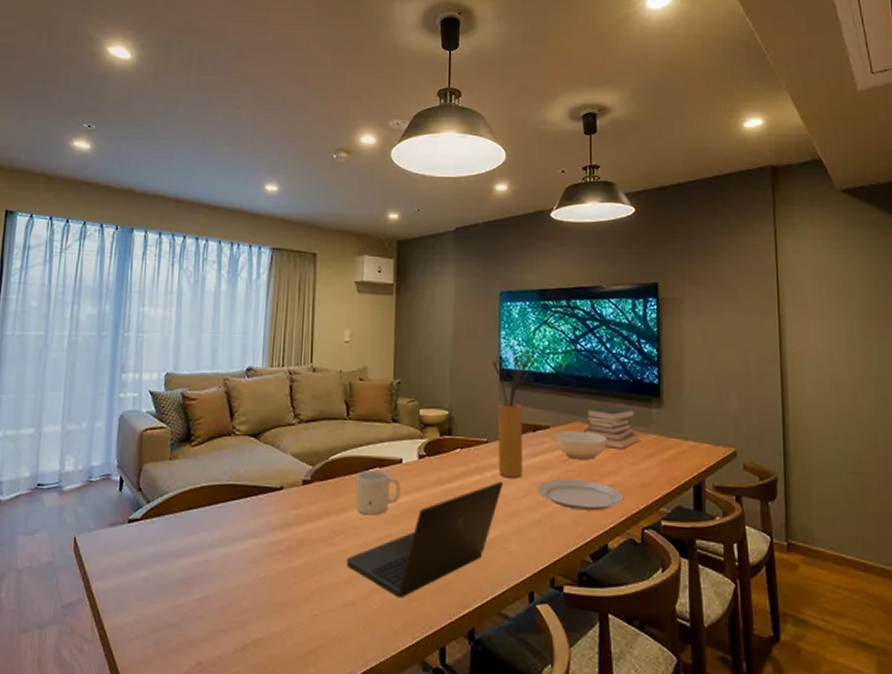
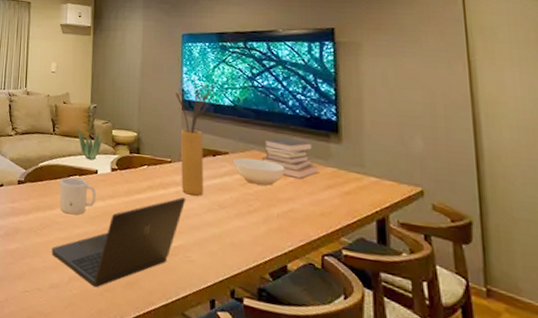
plant: none [376,410,408,448] -> present [76,128,102,160]
plate: present [538,478,624,511] -> none [218,200,303,234]

